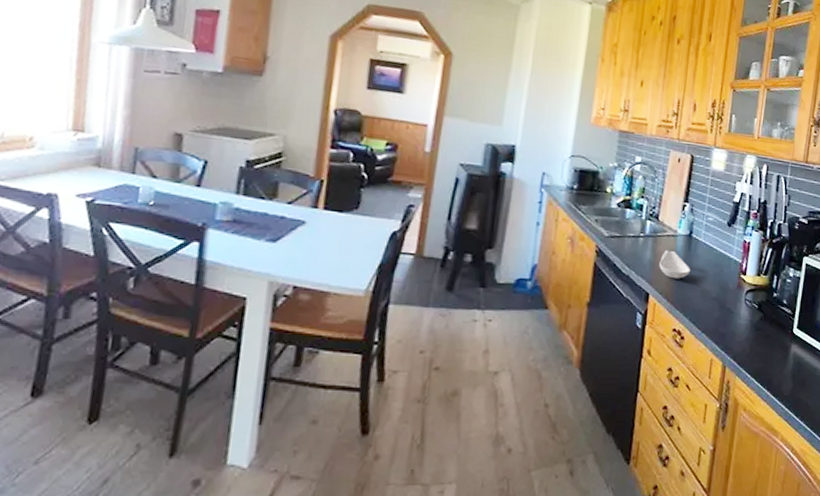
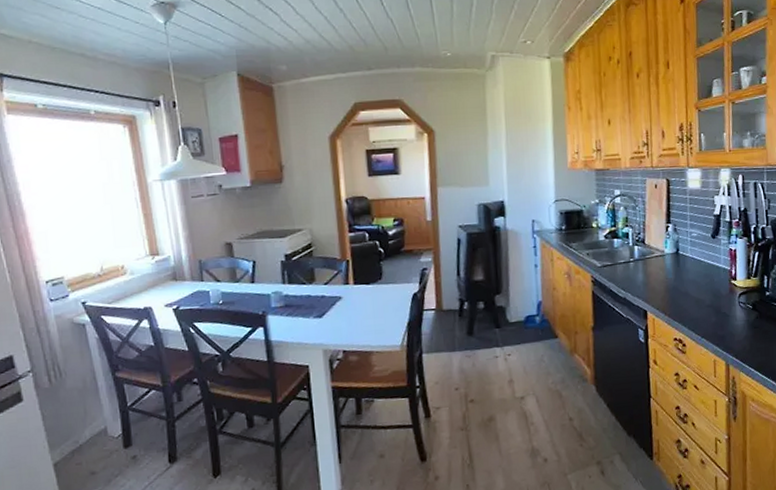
spoon rest: present [659,249,691,279] -> none [652,269,683,294]

